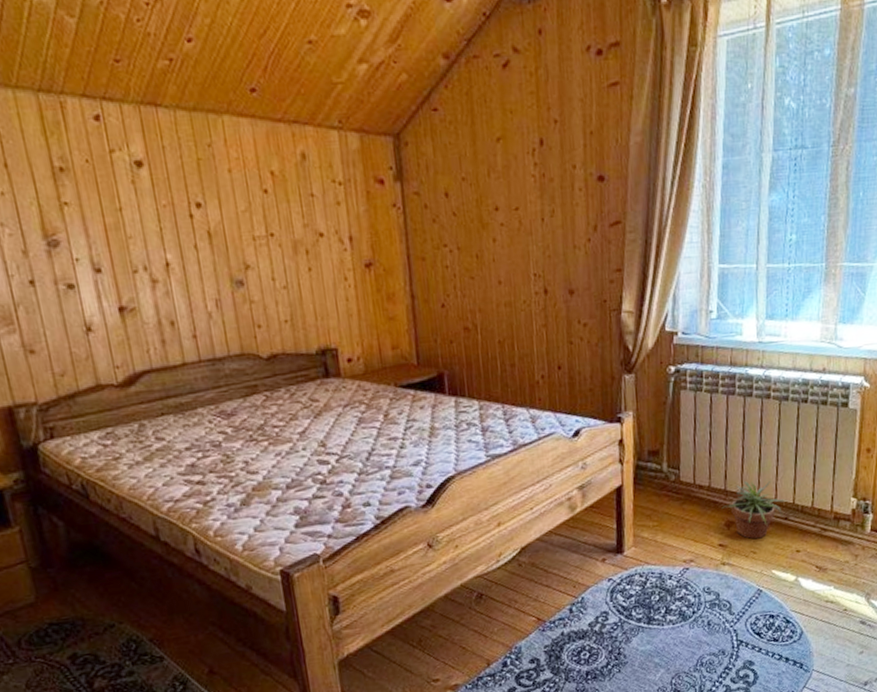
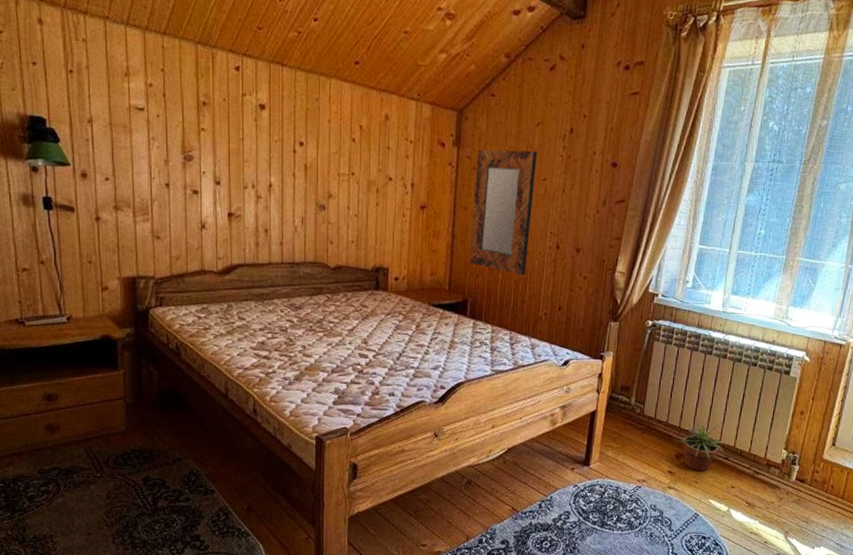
home mirror: none [426,174,511,334] -> present [470,149,537,276]

